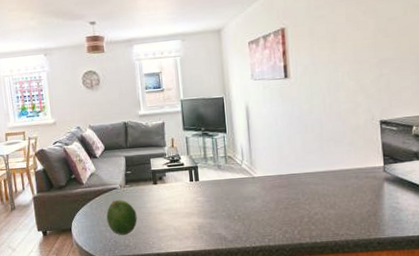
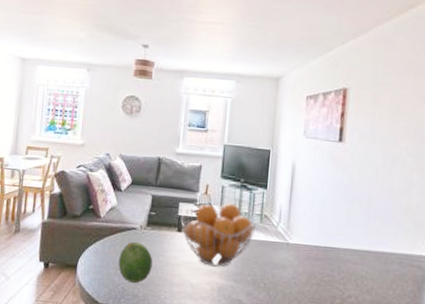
fruit basket: none [154,151,223,209] -> present [180,203,257,268]

